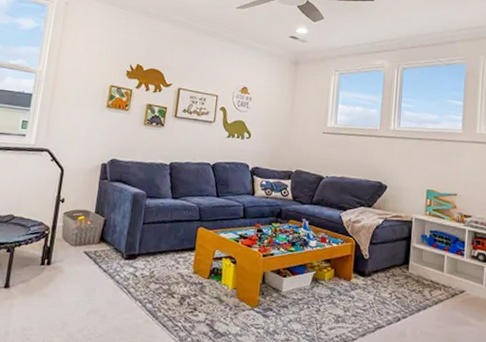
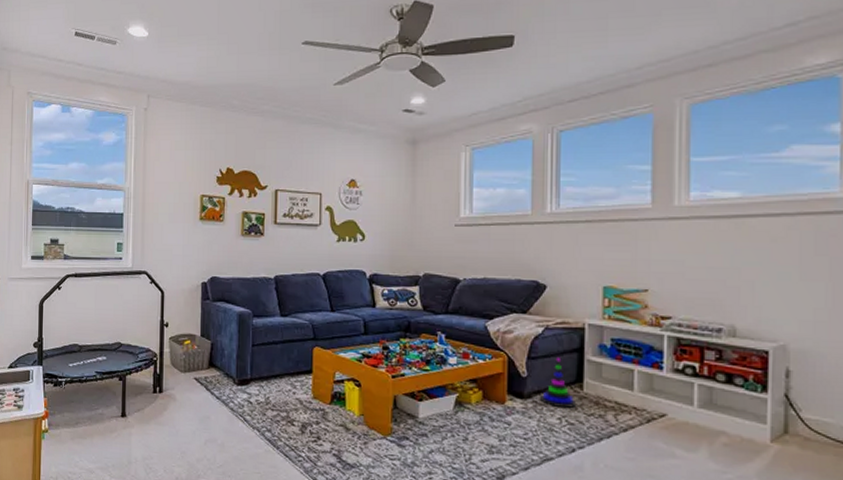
stacking toy: none [377,244,403,285] -> present [540,358,576,408]

